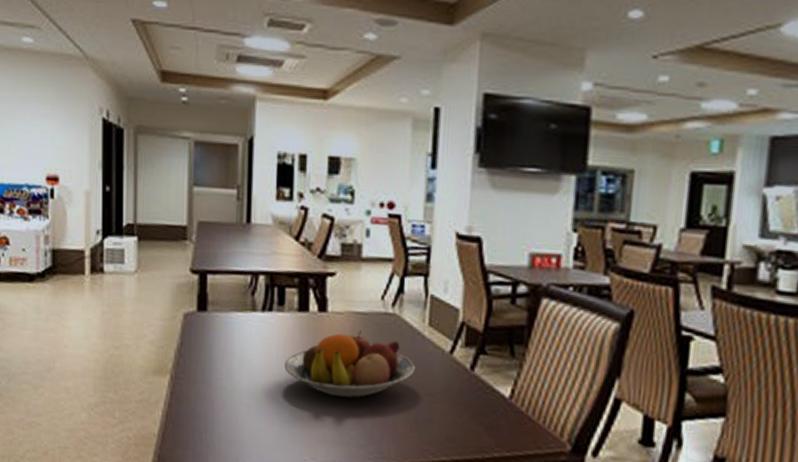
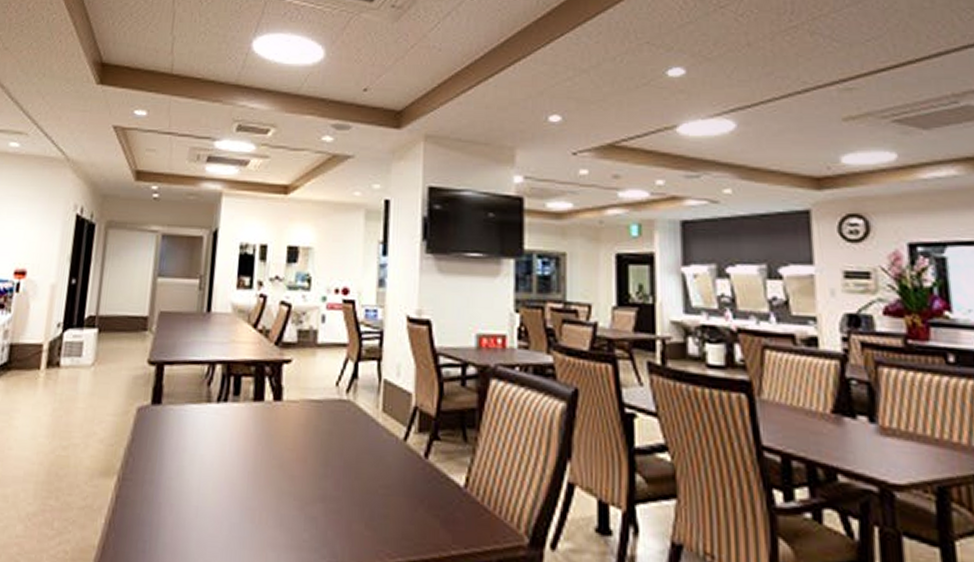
fruit bowl: present [284,331,415,398] -> none [237,420,369,495]

